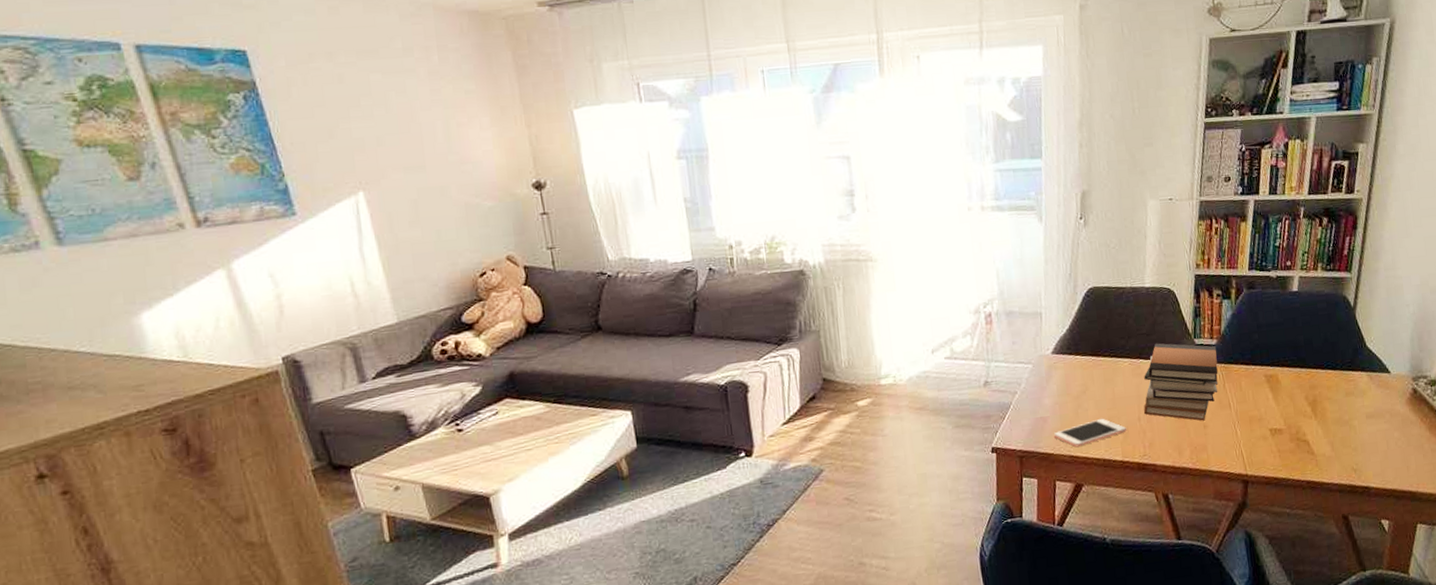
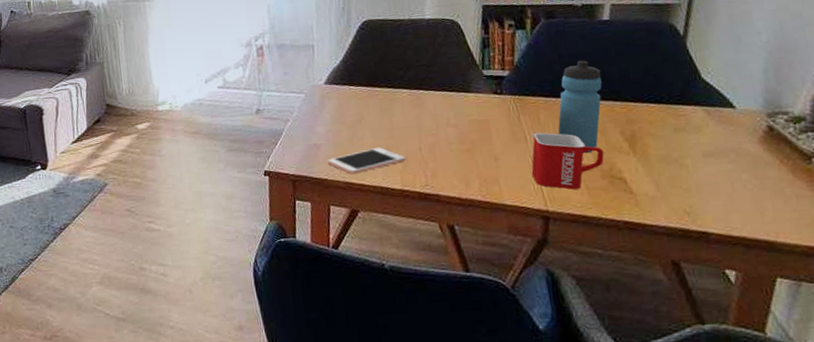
book stack: present [1143,343,1219,421] -> none [425,74,512,154]
mug: none [1234,399,1292,453] -> present [531,132,604,190]
water bottle: none [1256,329,1292,419] -> present [557,60,602,154]

